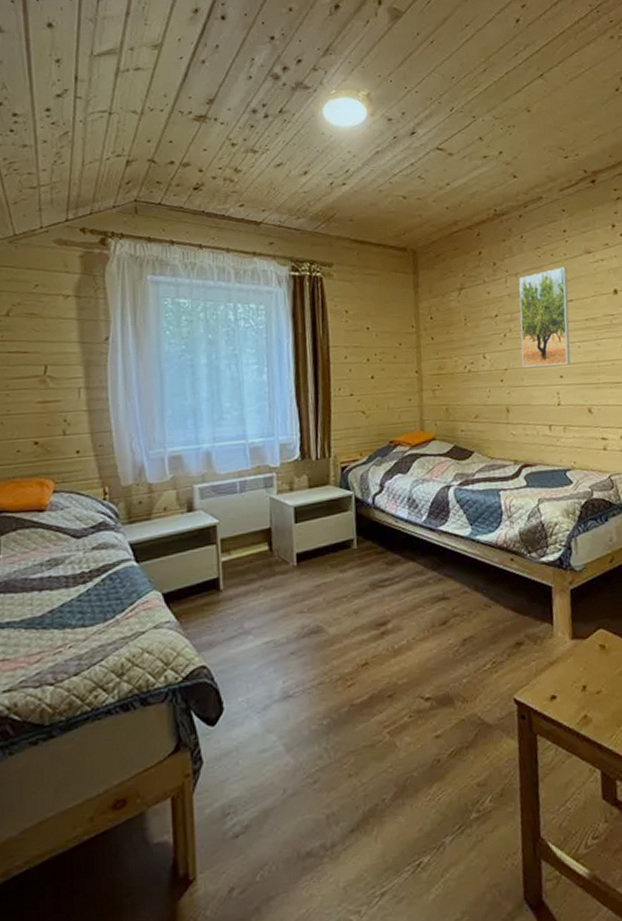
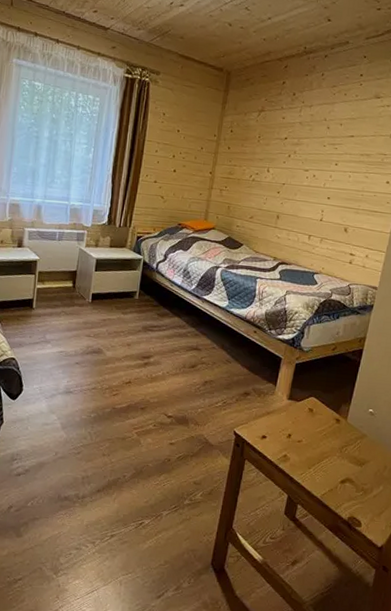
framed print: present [519,267,571,367] -> none [298,106,356,189]

